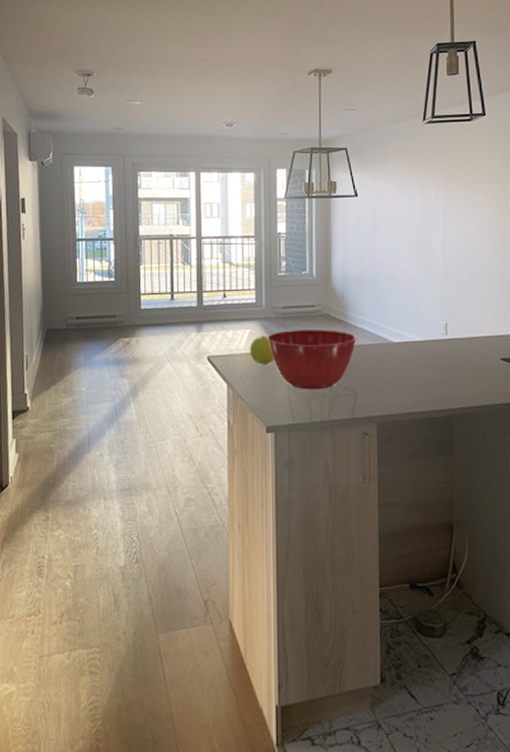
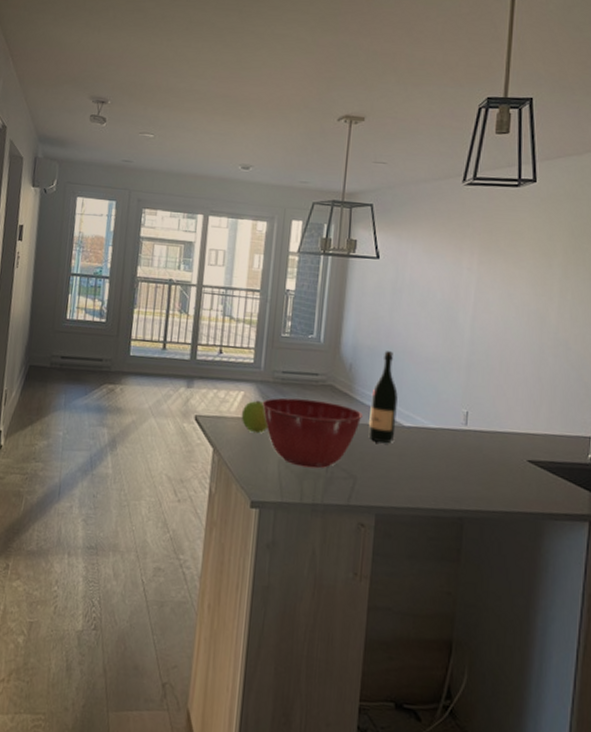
wine bottle: none [363,278,387,360] -> present [368,351,398,444]

